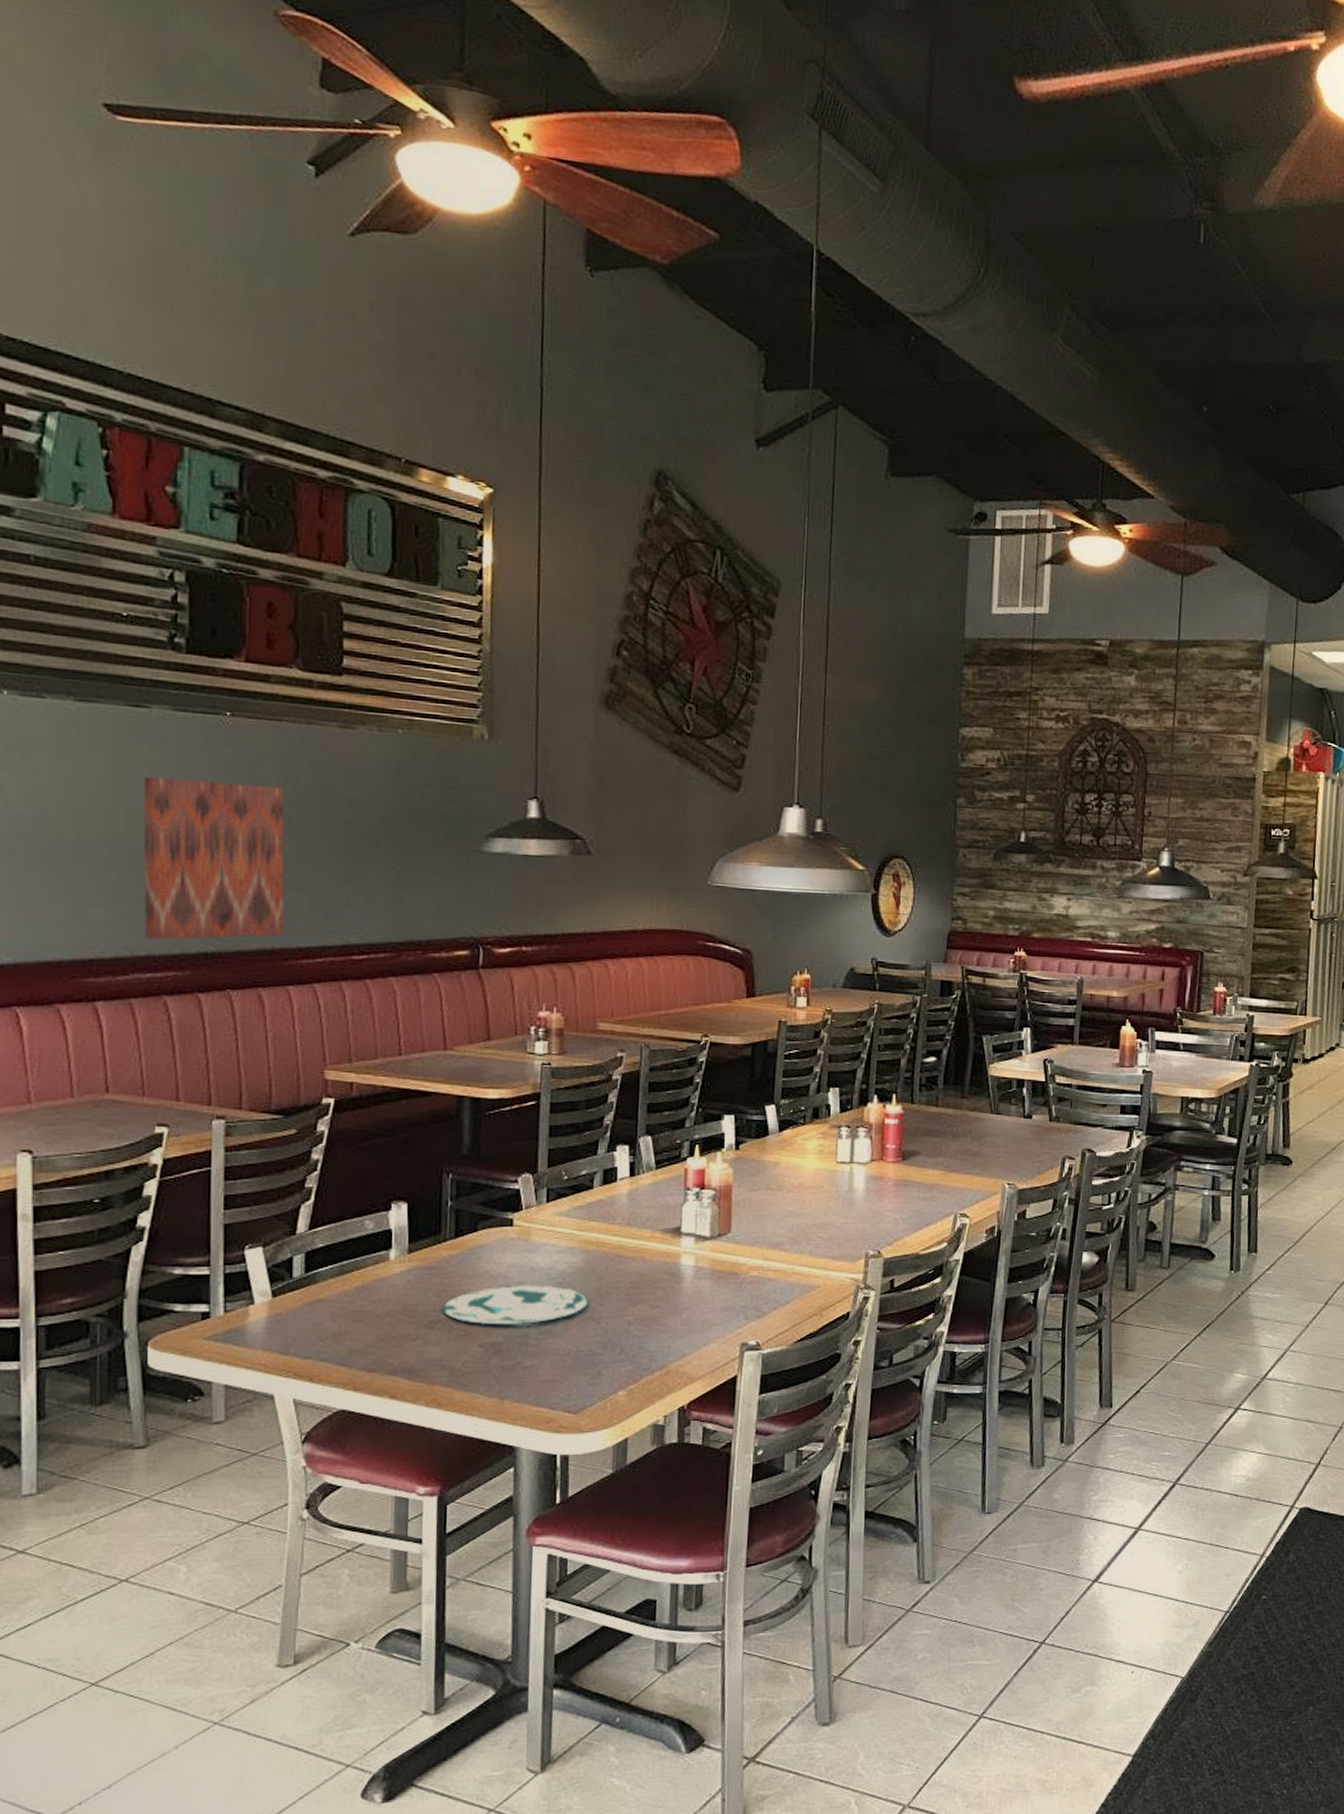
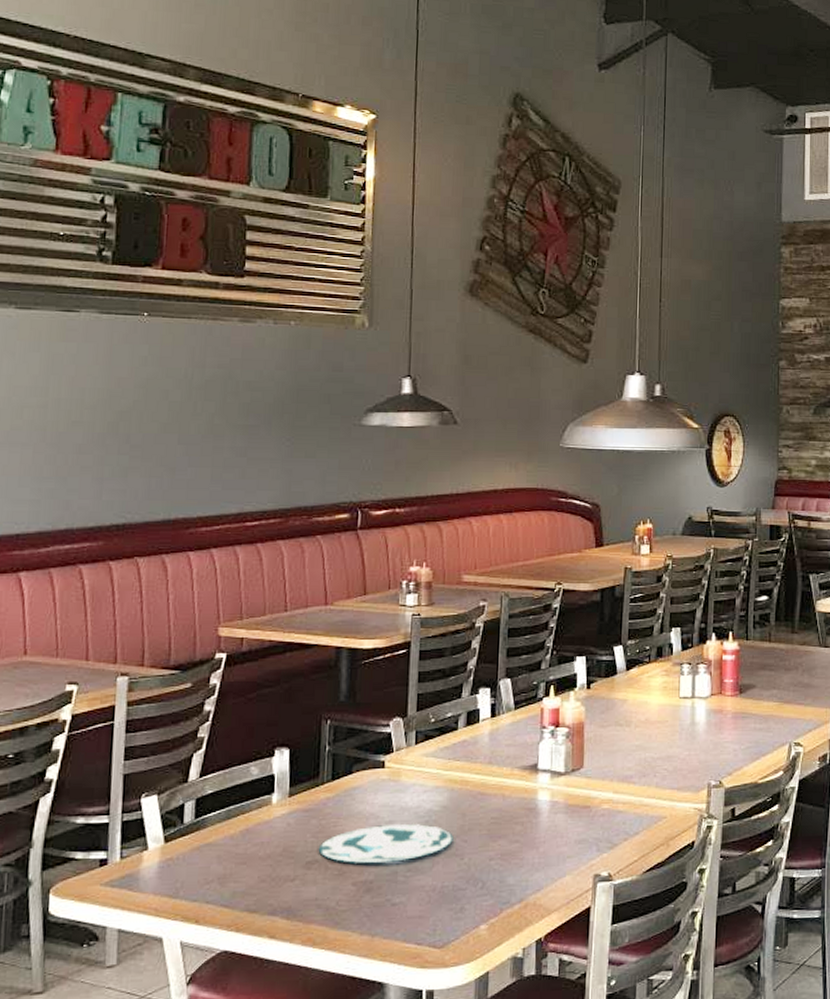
wall art: present [143,777,284,940] -> none [65,372,191,515]

